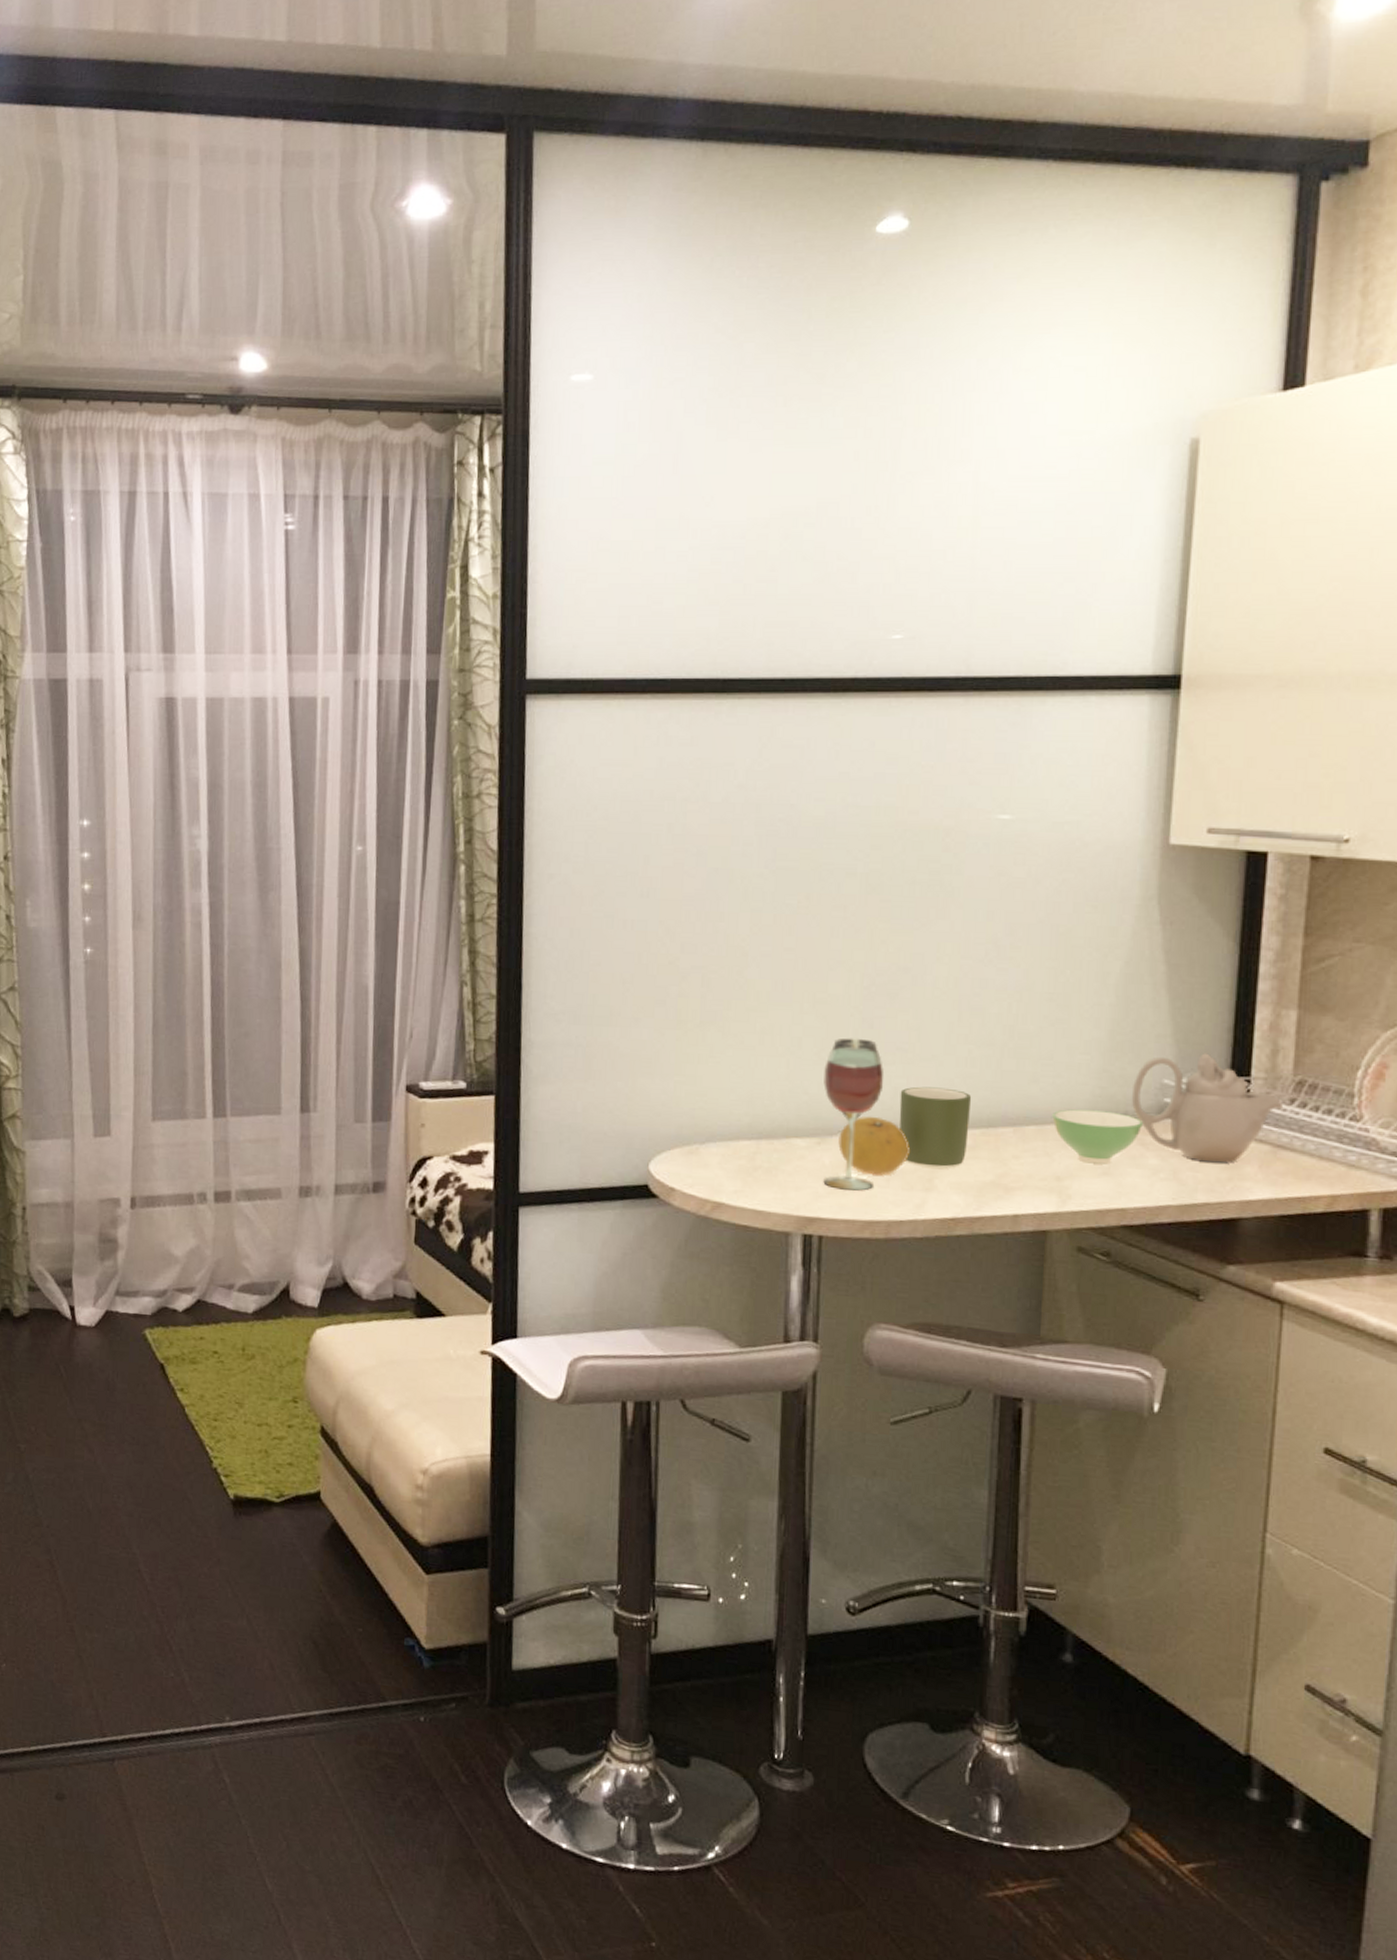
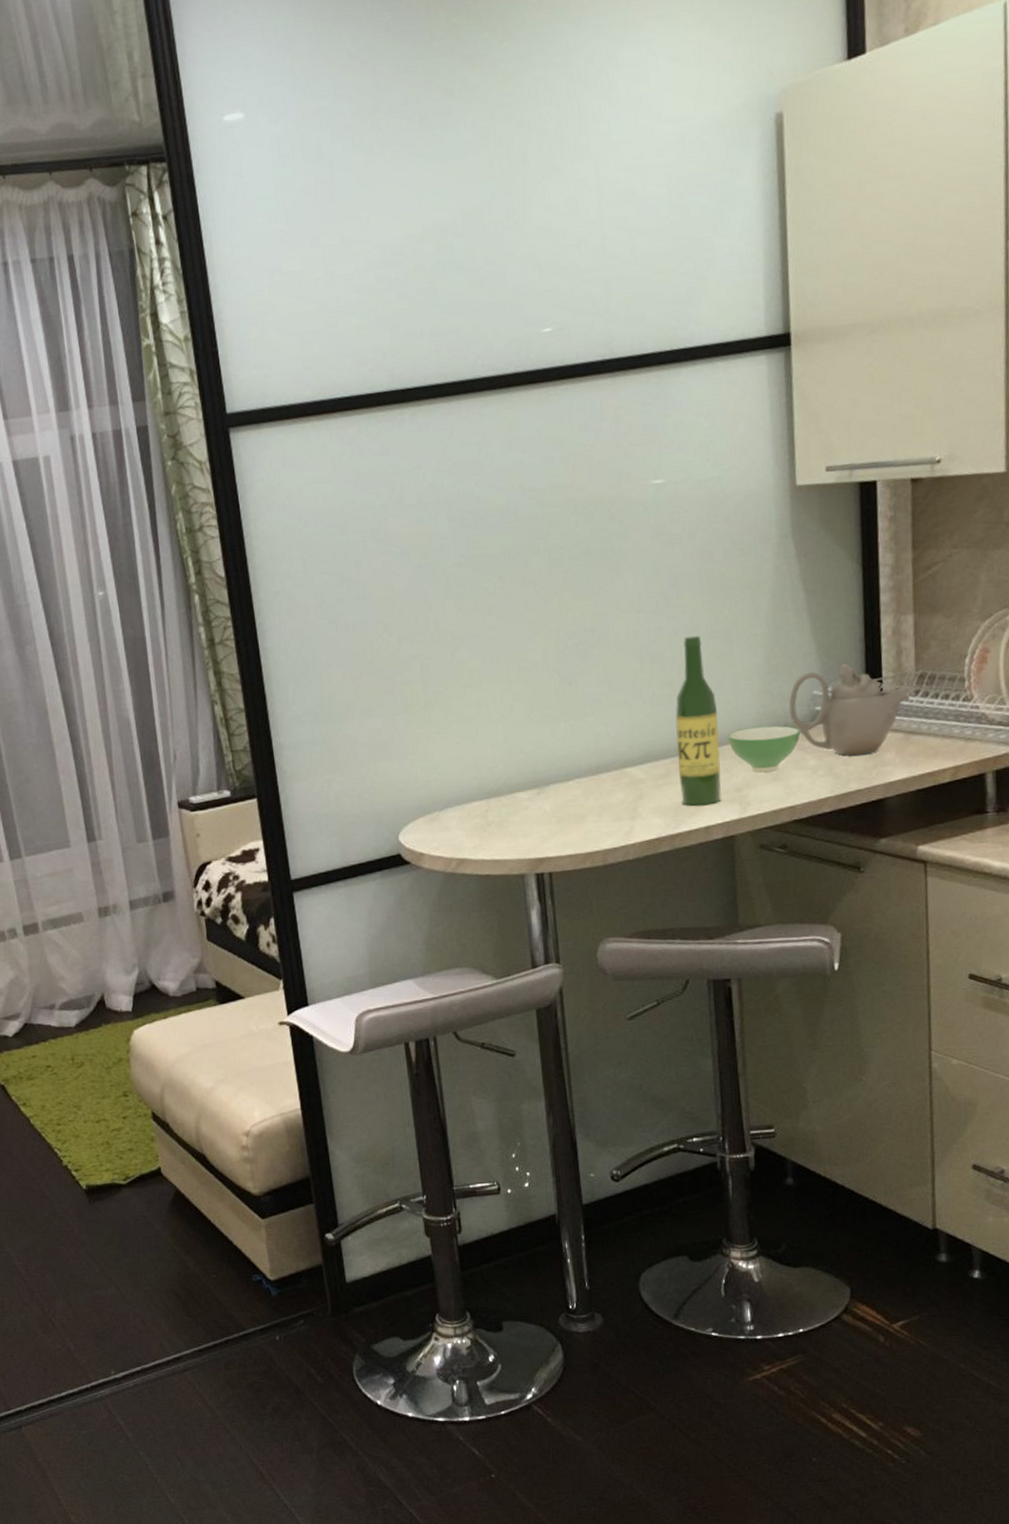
wineglass: present [823,1038,885,1192] -> none [535,696,589,831]
fruit: present [838,1116,909,1174] -> none [554,762,615,812]
mug: present [899,1086,972,1169] -> none [600,727,661,799]
wine bottle: none [987,994,1044,1190] -> present [675,635,721,806]

